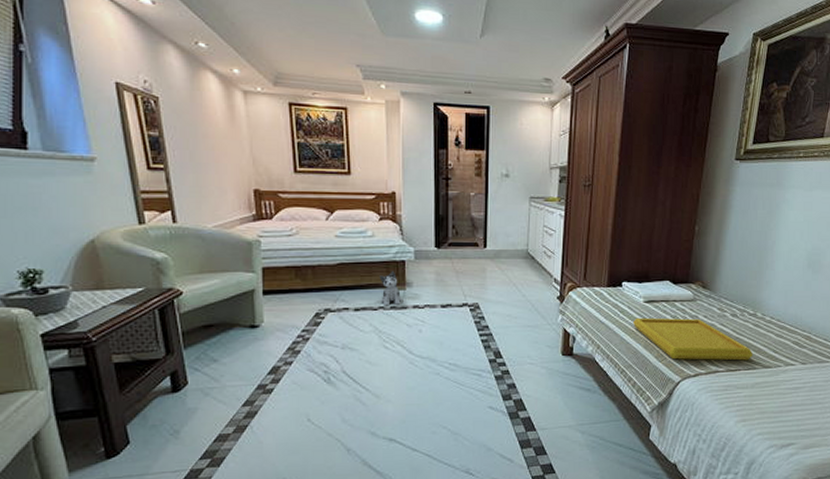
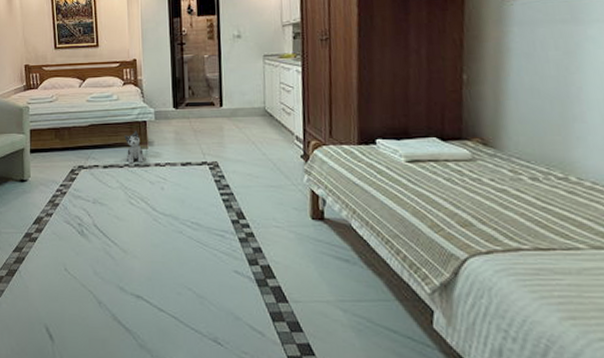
serving tray: present [633,317,754,361] -> none [395,179,573,237]

